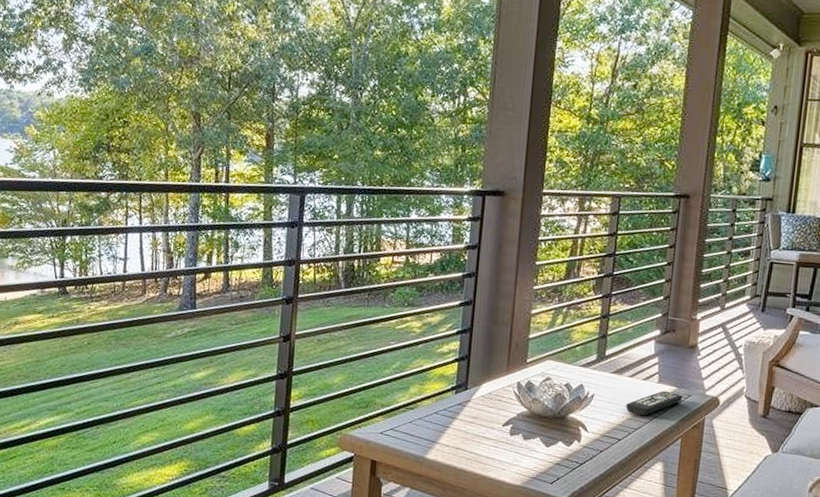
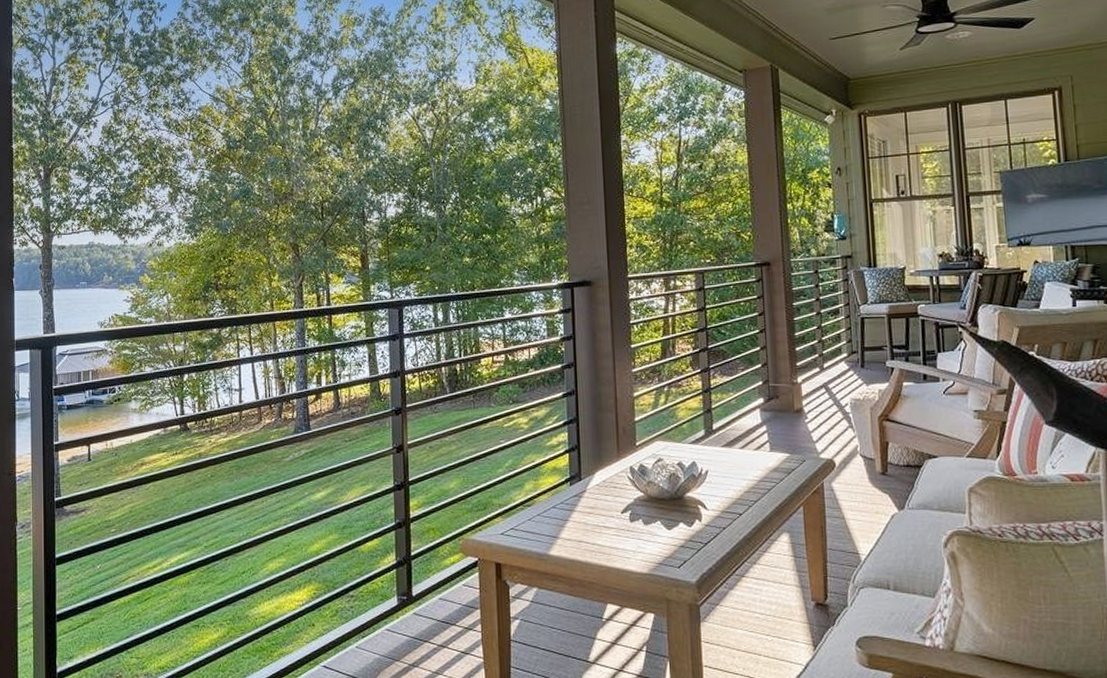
remote control: present [626,390,683,416] -> none [741,458,798,487]

